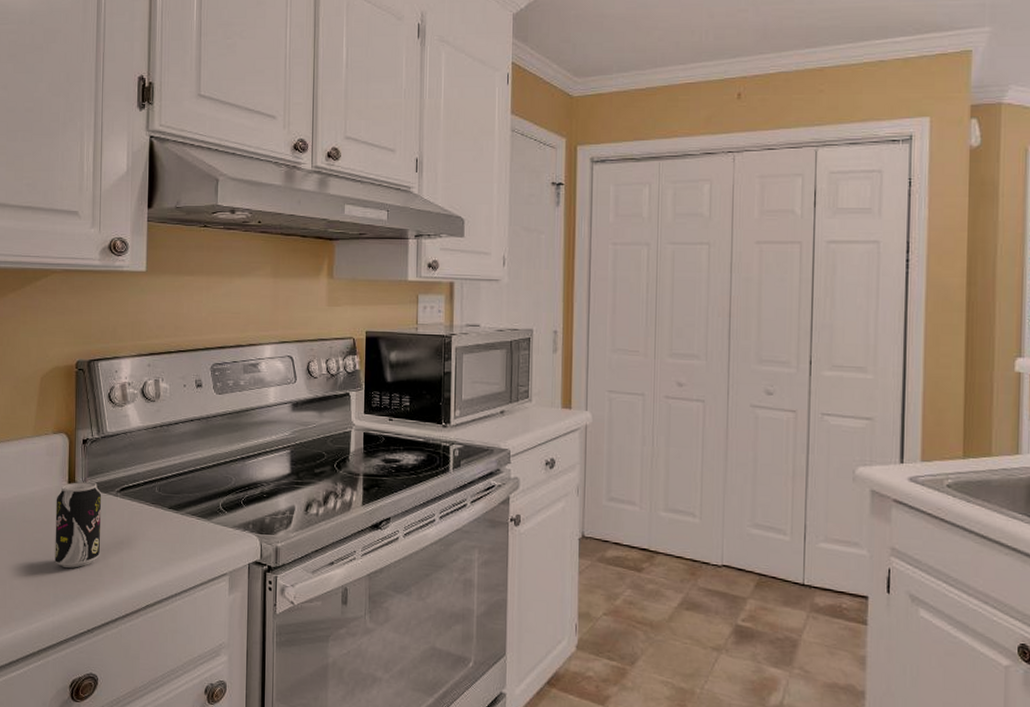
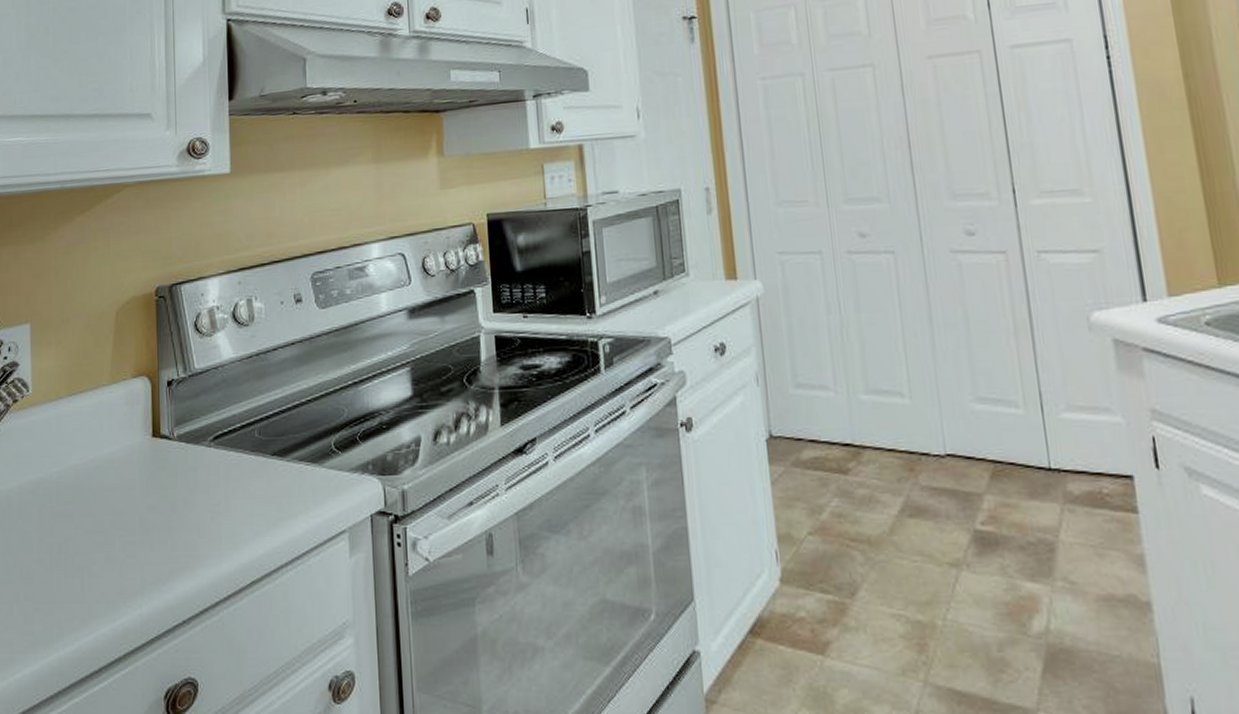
beverage can: present [55,481,102,568] -> none [139,432,193,543]

